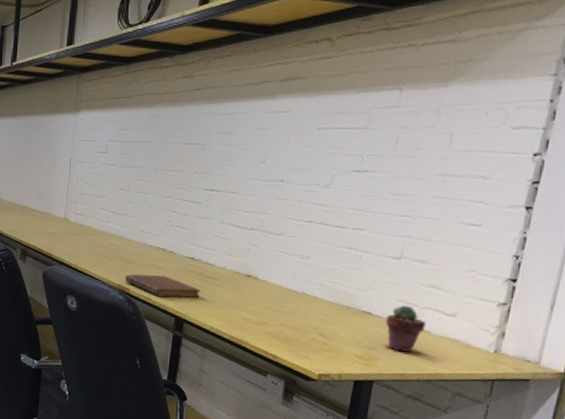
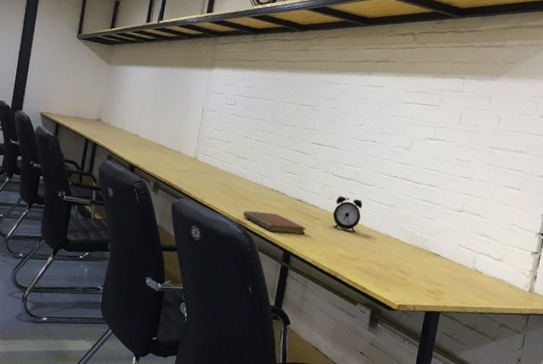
alarm clock: none [232,250,270,292] -> present [333,196,363,232]
potted succulent: present [384,305,426,352] -> none [449,250,480,289]

